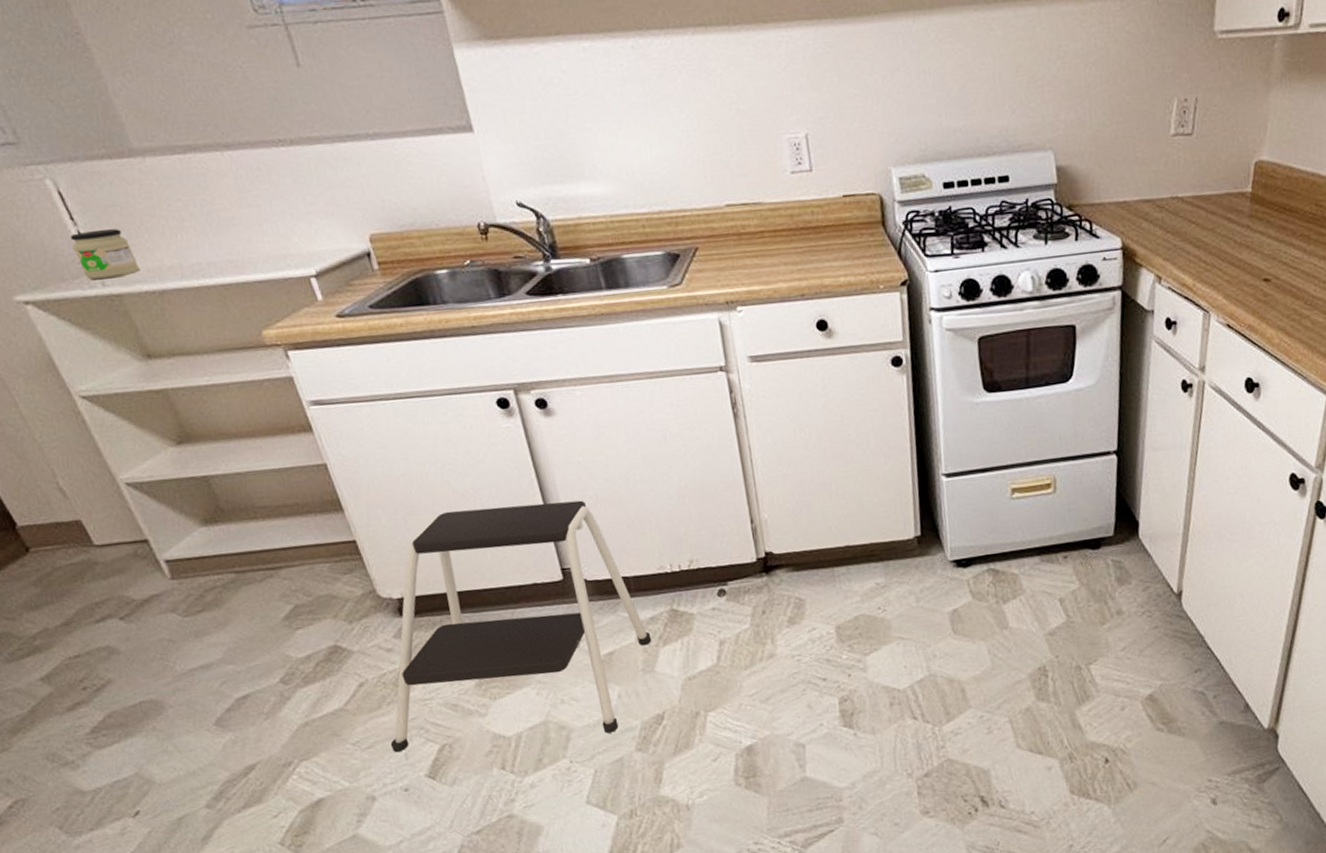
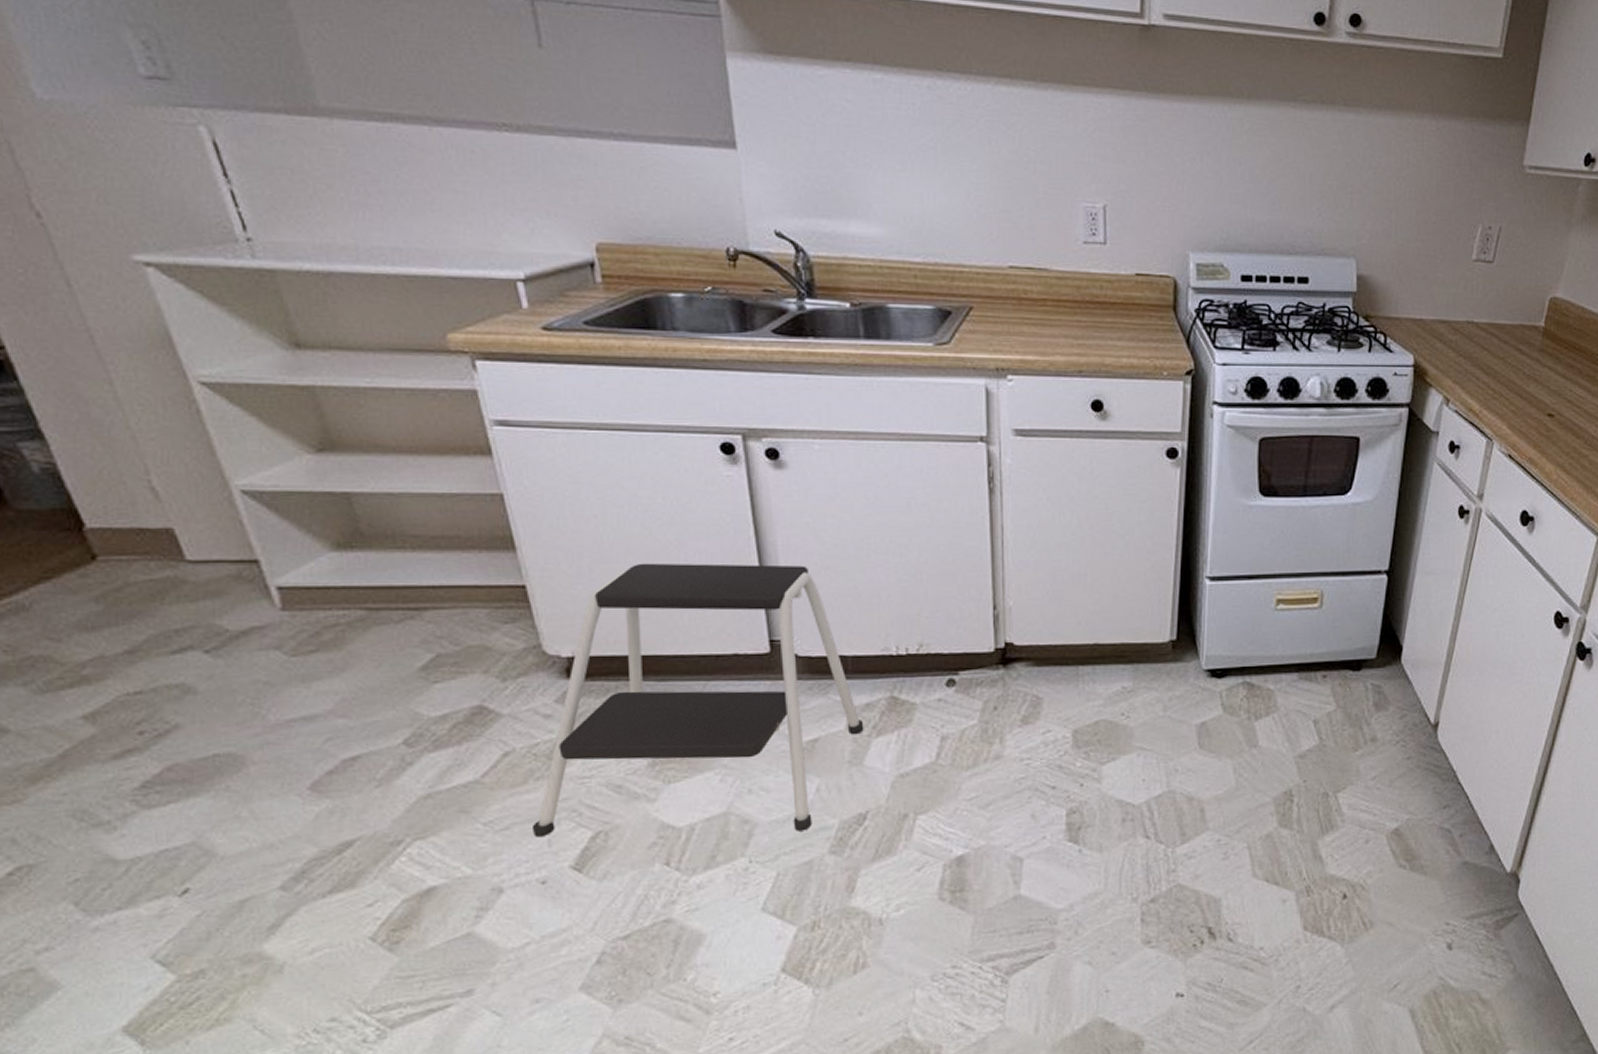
jar: present [70,229,140,280] -> none [219,192,304,250]

